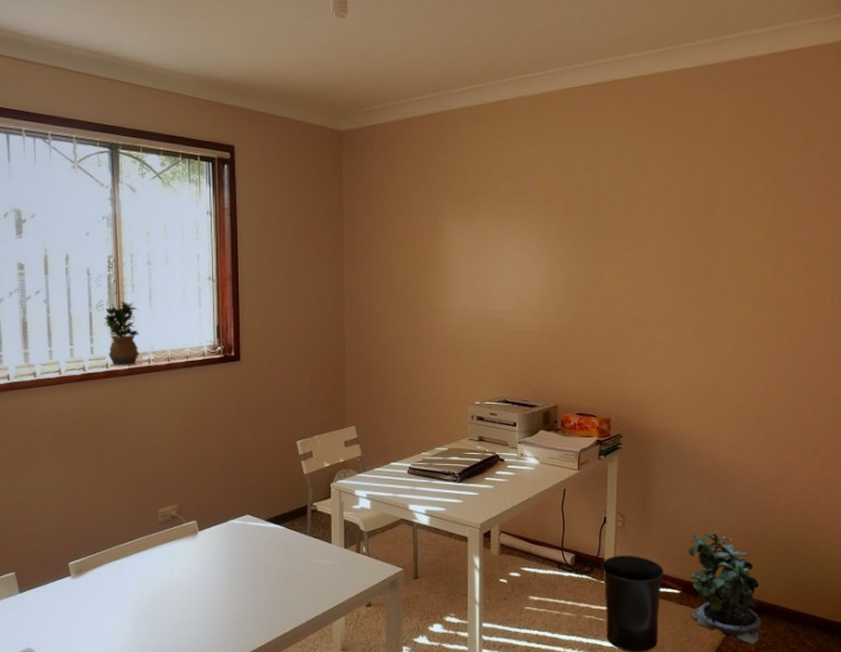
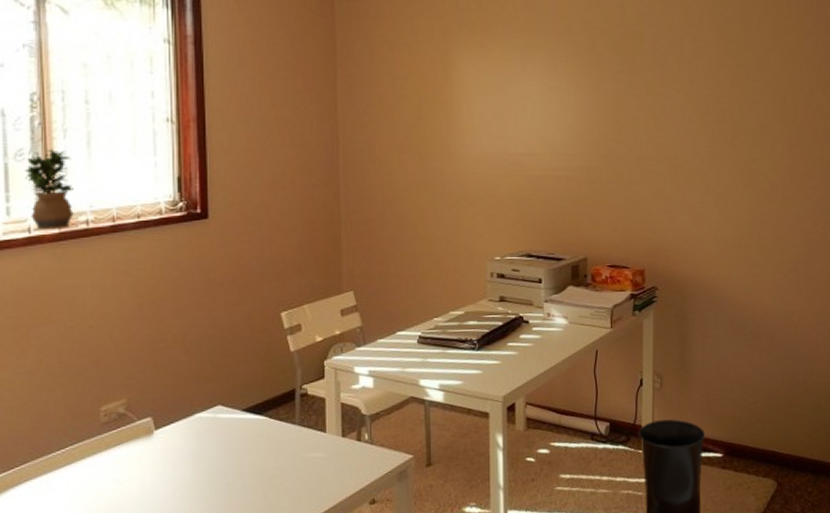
potted plant: present [687,533,764,645] -> none [729,388,809,506]

